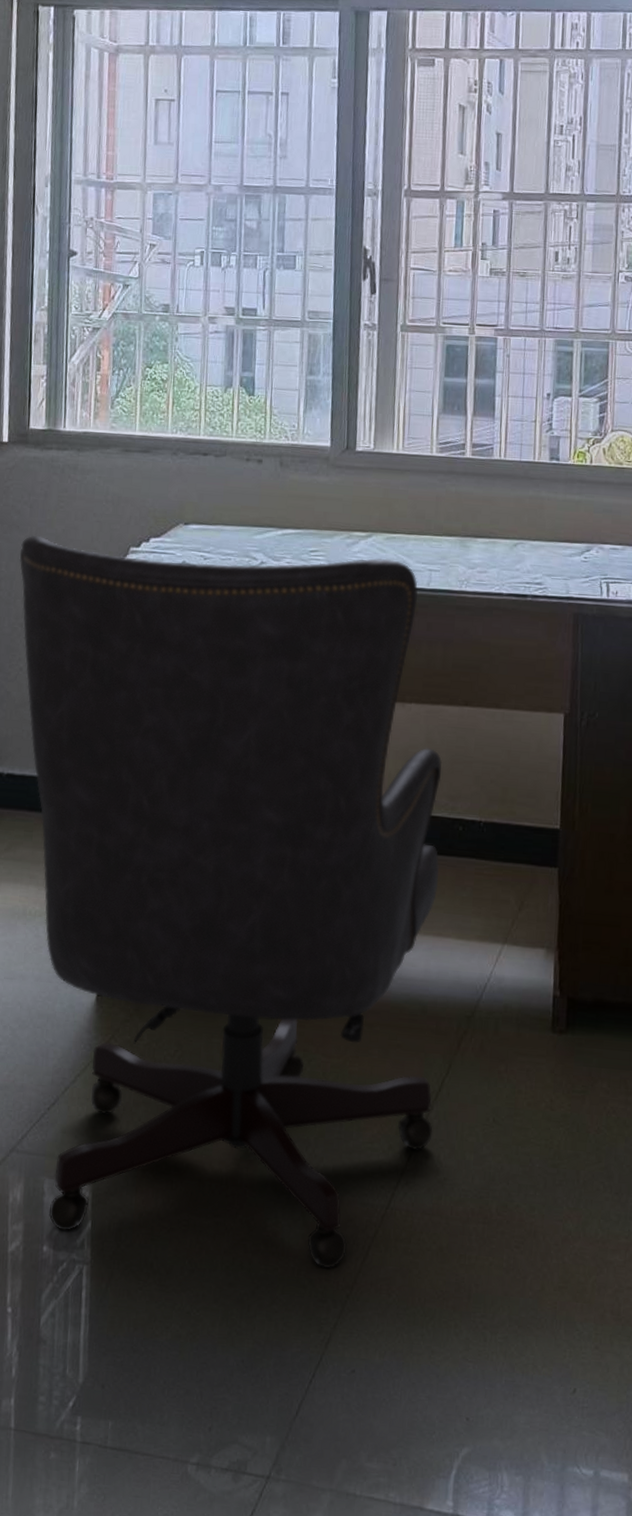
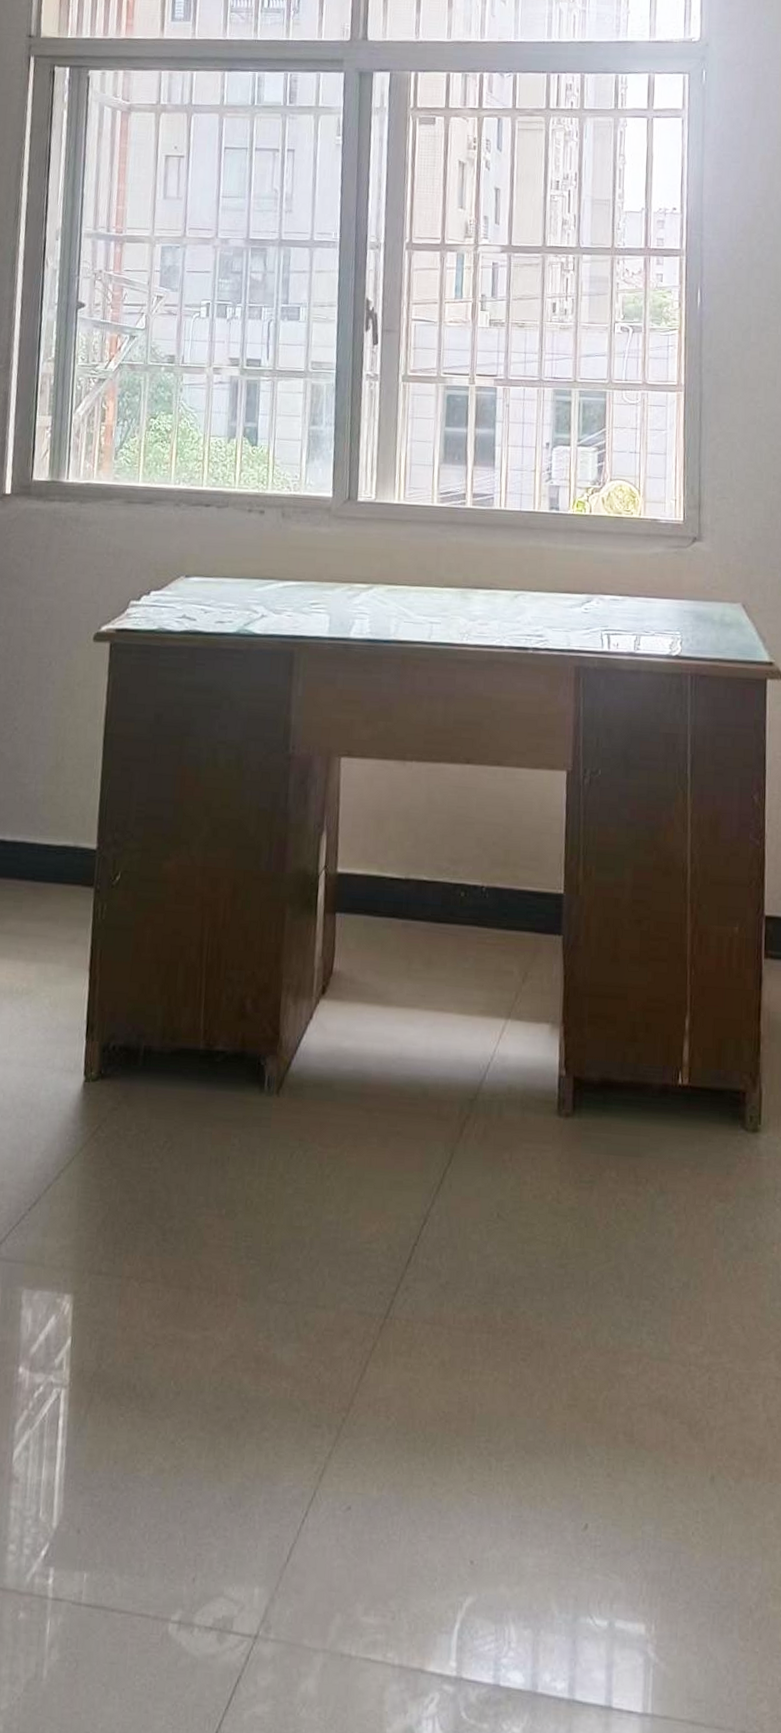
chair: present [19,536,443,1268] -> none [18,589,444,1388]

